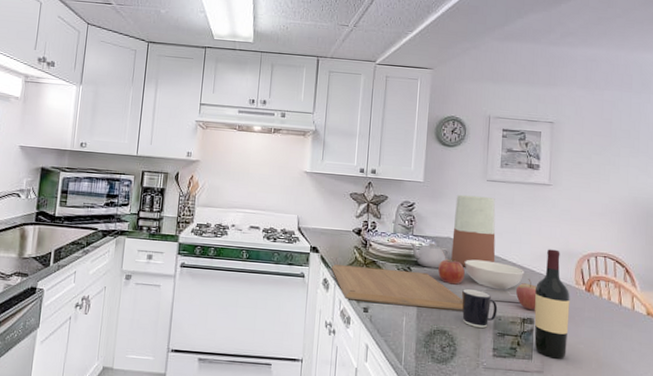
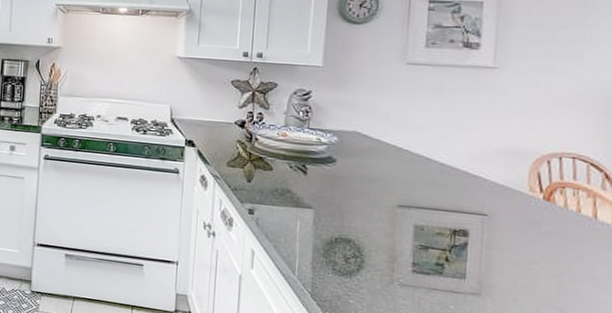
chopping board: present [331,264,464,311] -> none [210,160,374,218]
teapot: present [410,242,449,269] -> none [305,137,356,167]
fruit: present [438,258,465,285] -> none [341,155,376,187]
vase: present [451,194,496,267] -> none [358,80,418,167]
mug: present [461,288,498,329] -> none [371,191,419,239]
bowl: present [464,259,525,290] -> none [375,157,457,195]
fruit: present [515,279,537,310] -> none [443,182,474,220]
wine bottle: present [534,249,570,359] -> none [469,147,521,281]

